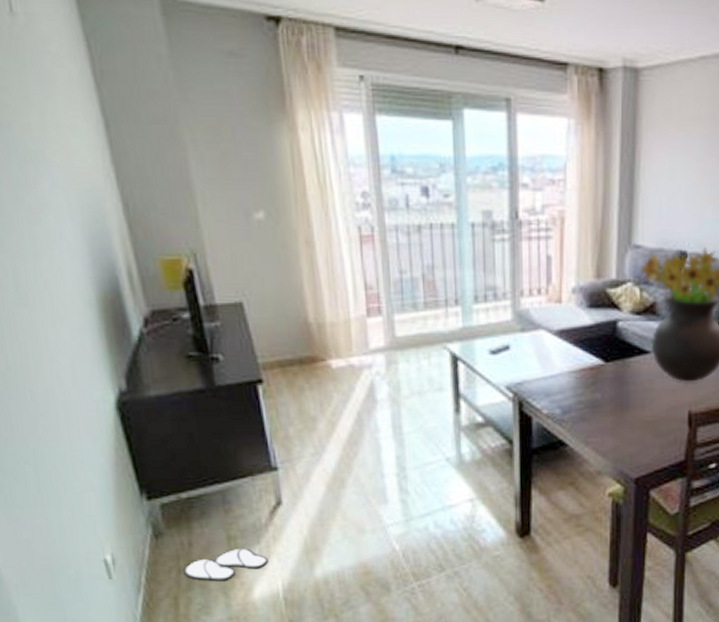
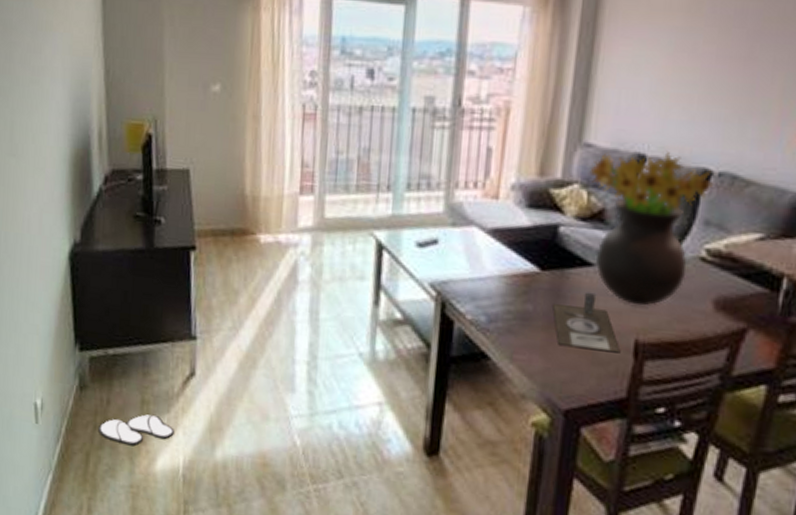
place setting: none [618,376,678,425] -> present [553,292,621,353]

